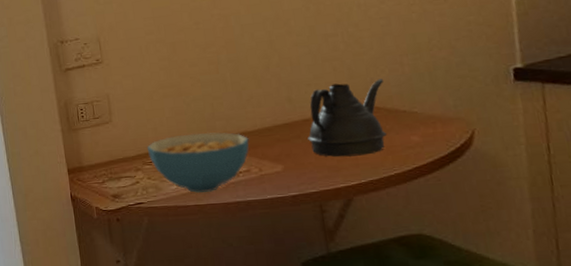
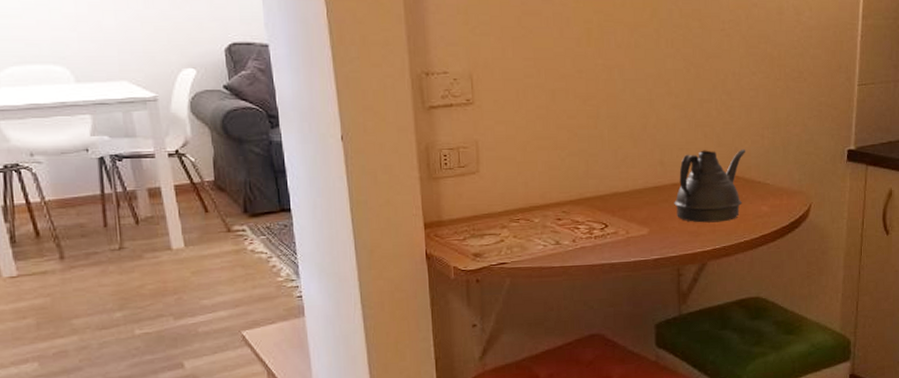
cereal bowl: present [146,132,249,193] -> none [515,190,620,254]

